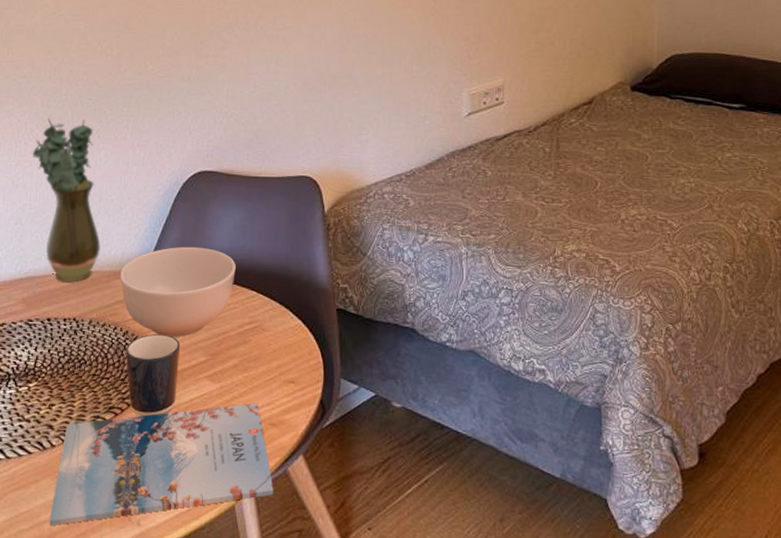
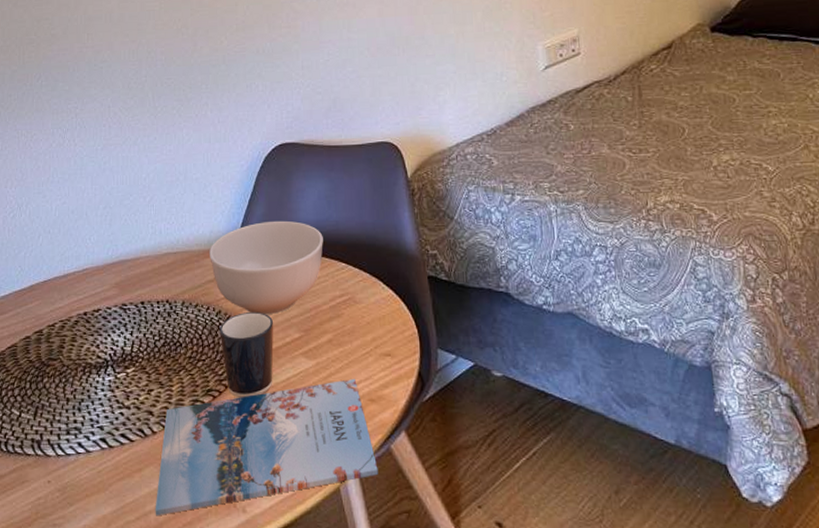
vase: present [33,118,102,283] -> none [117,100,189,264]

